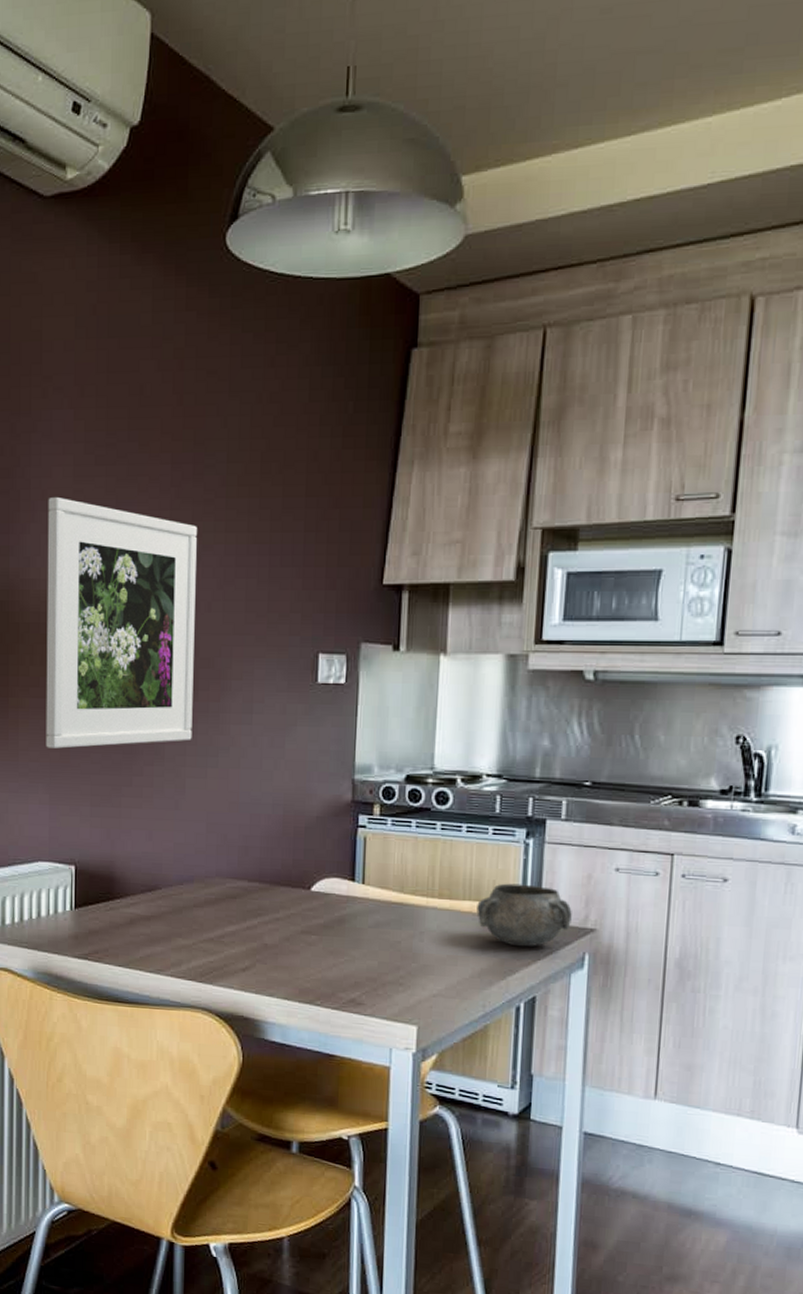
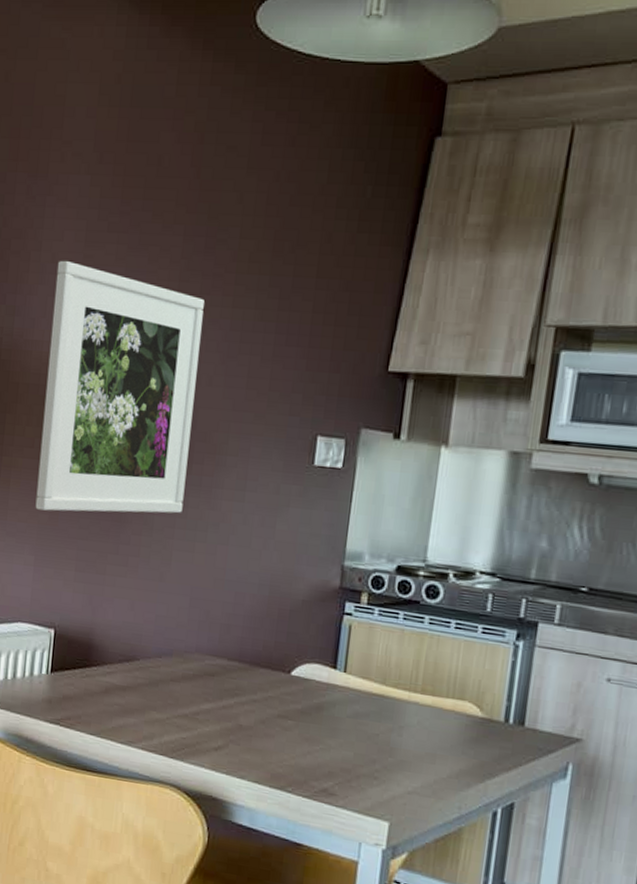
decorative bowl: present [476,883,572,947] -> none [459,684,559,752]

